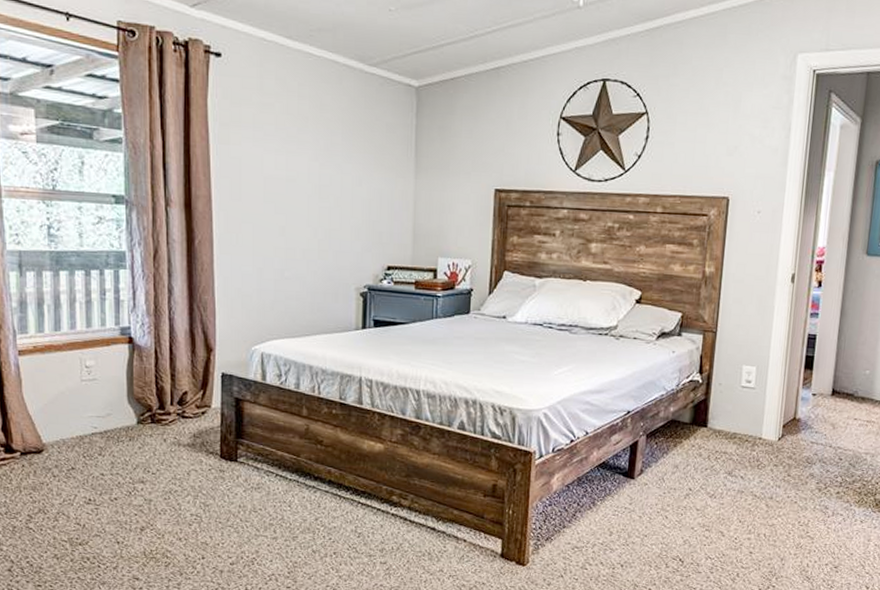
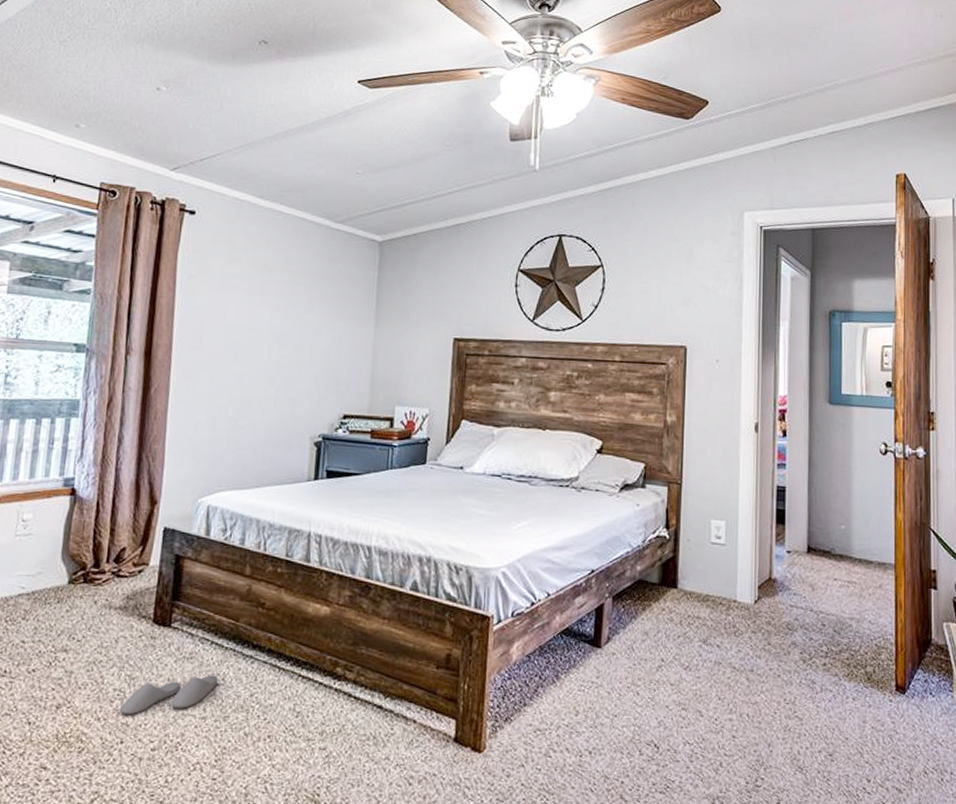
slippers: none [197,502,284,536] -> present [119,675,218,715]

